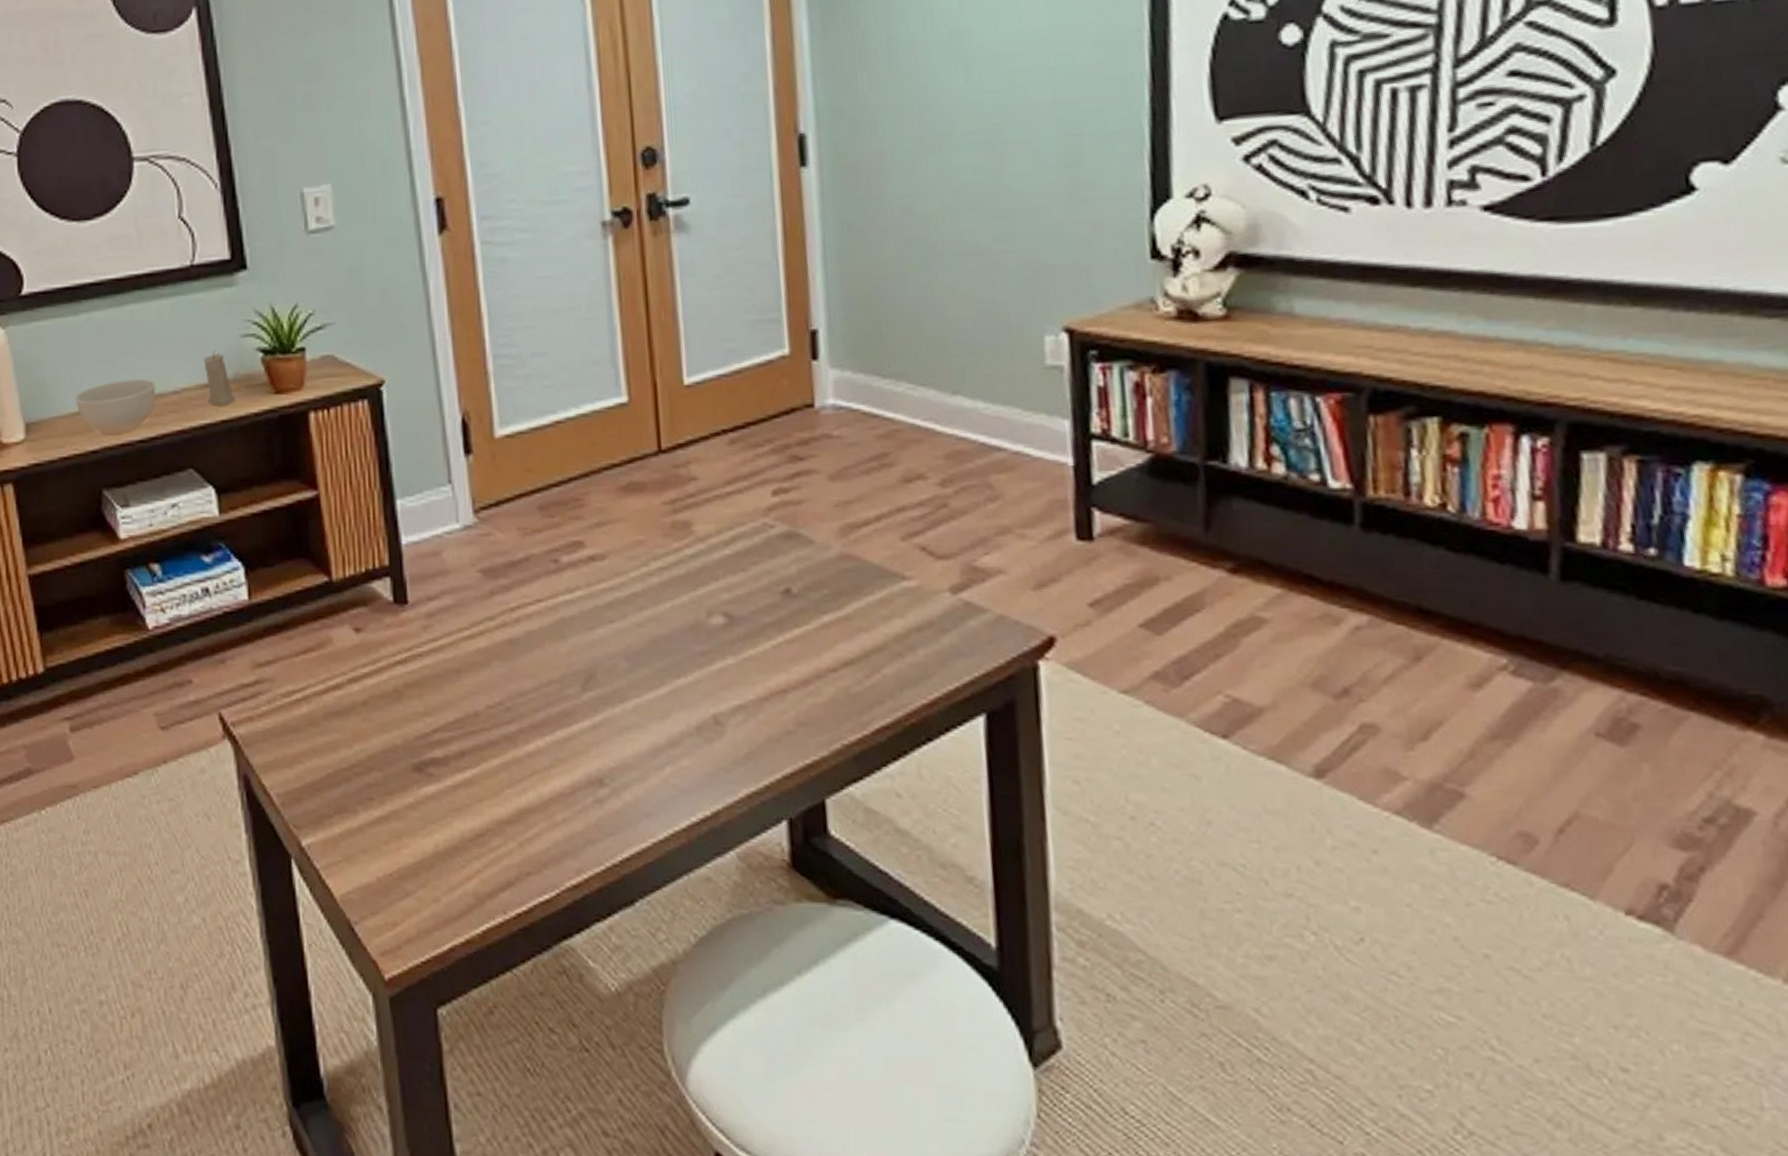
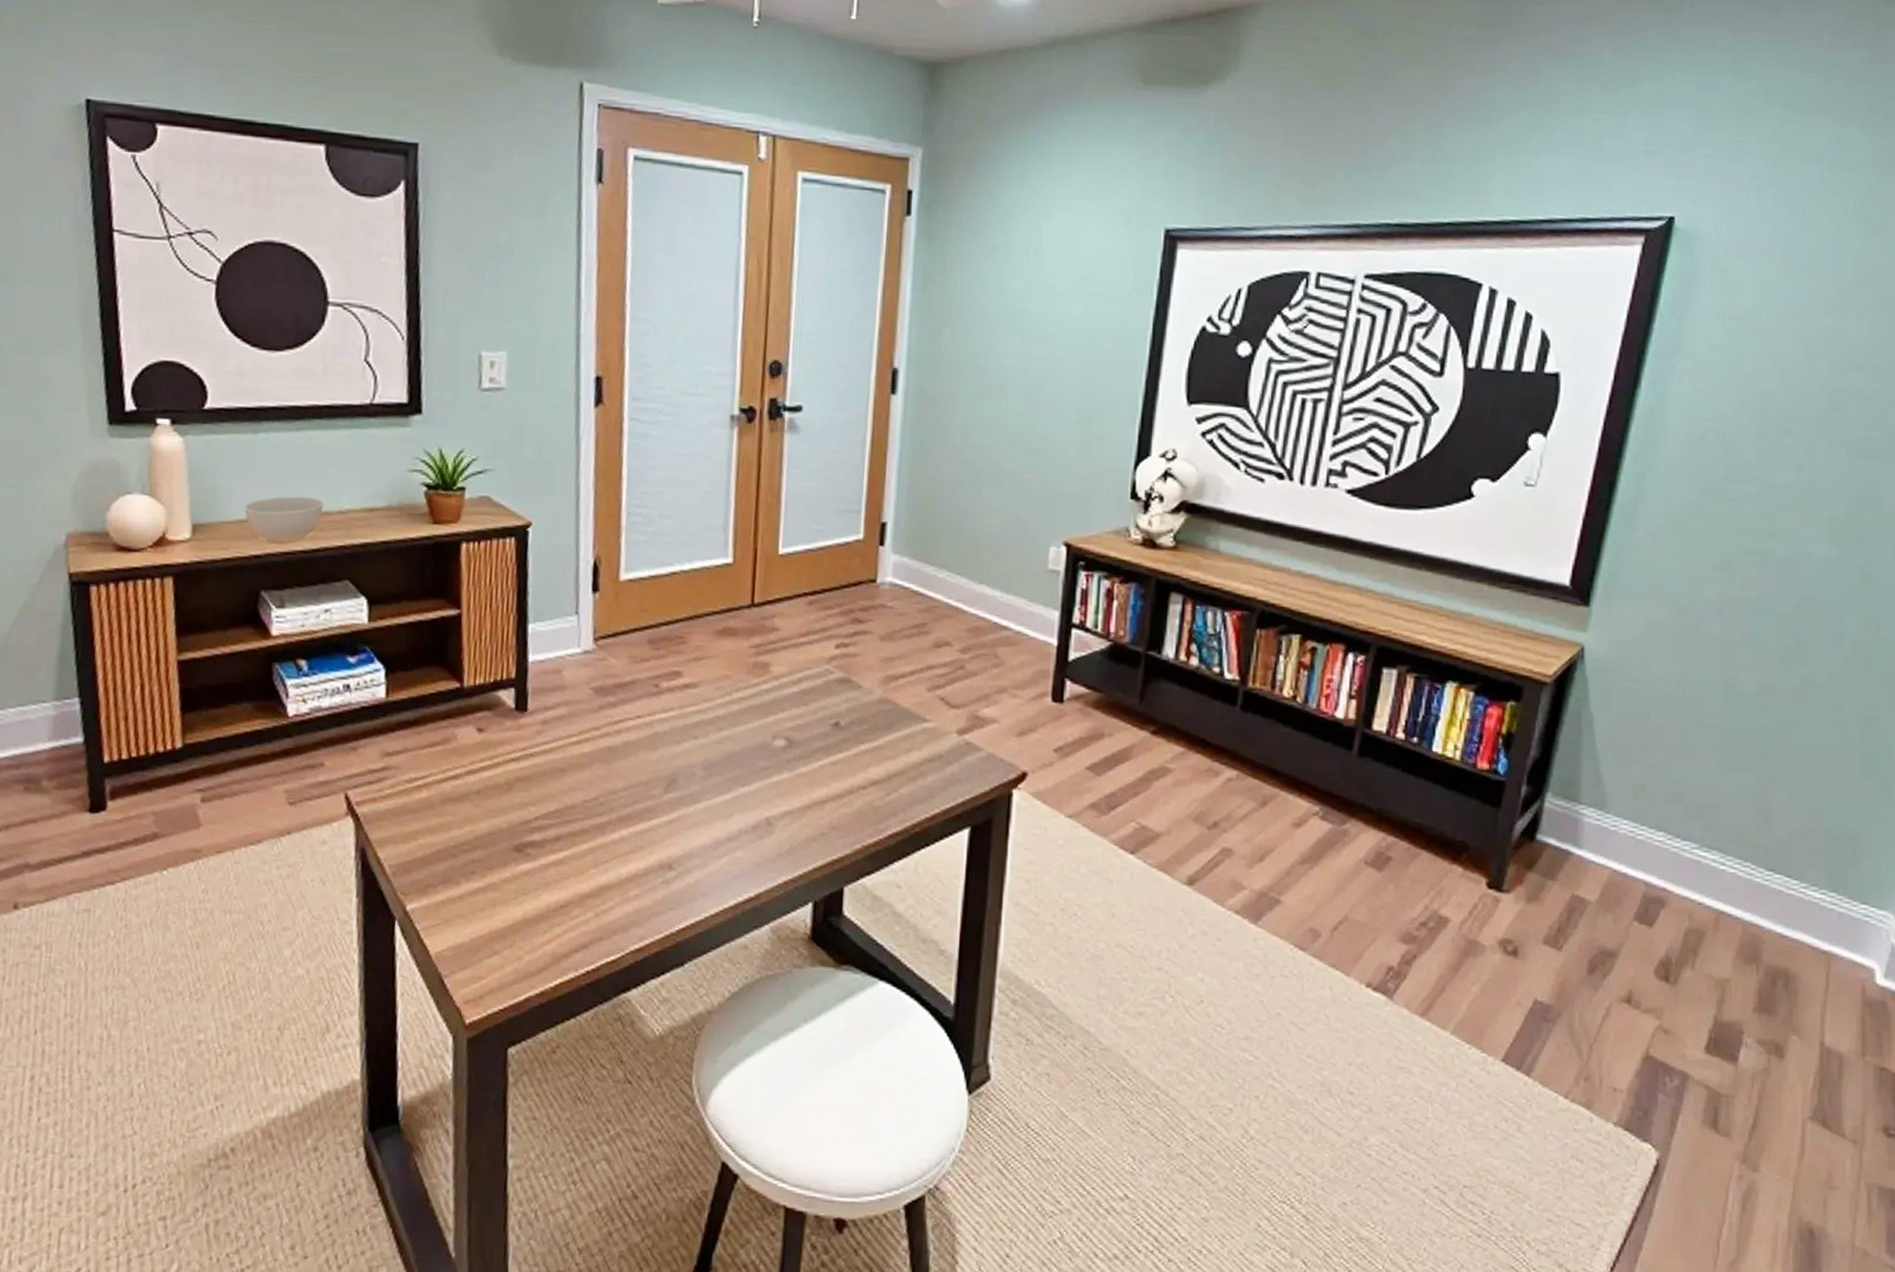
candle: present [203,350,235,406] -> none [370,480,396,529]

